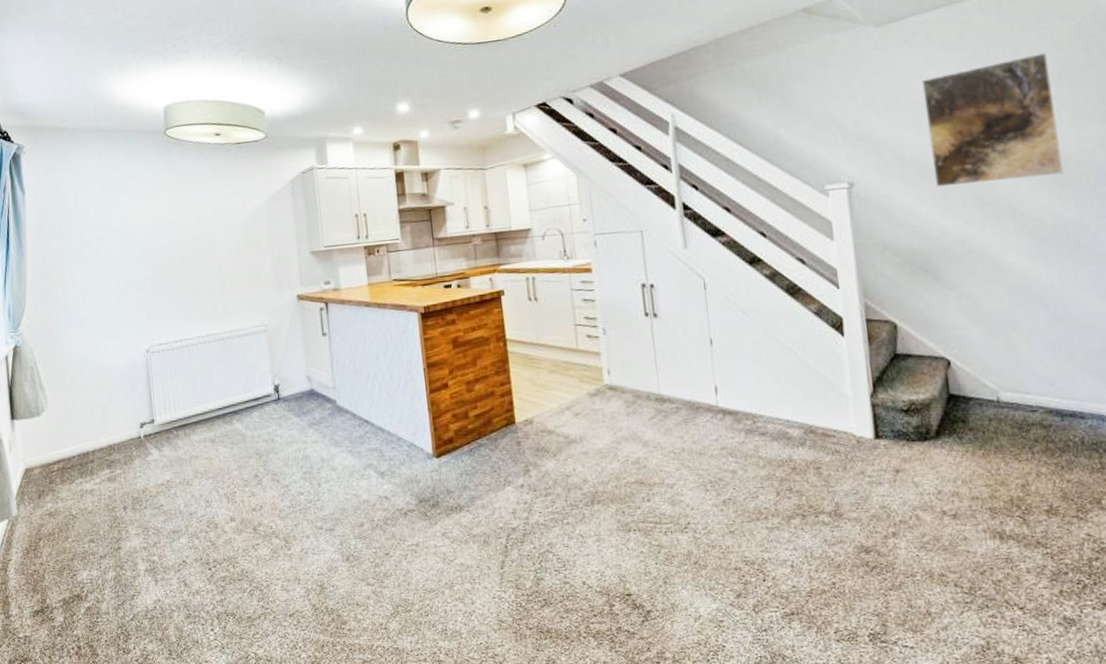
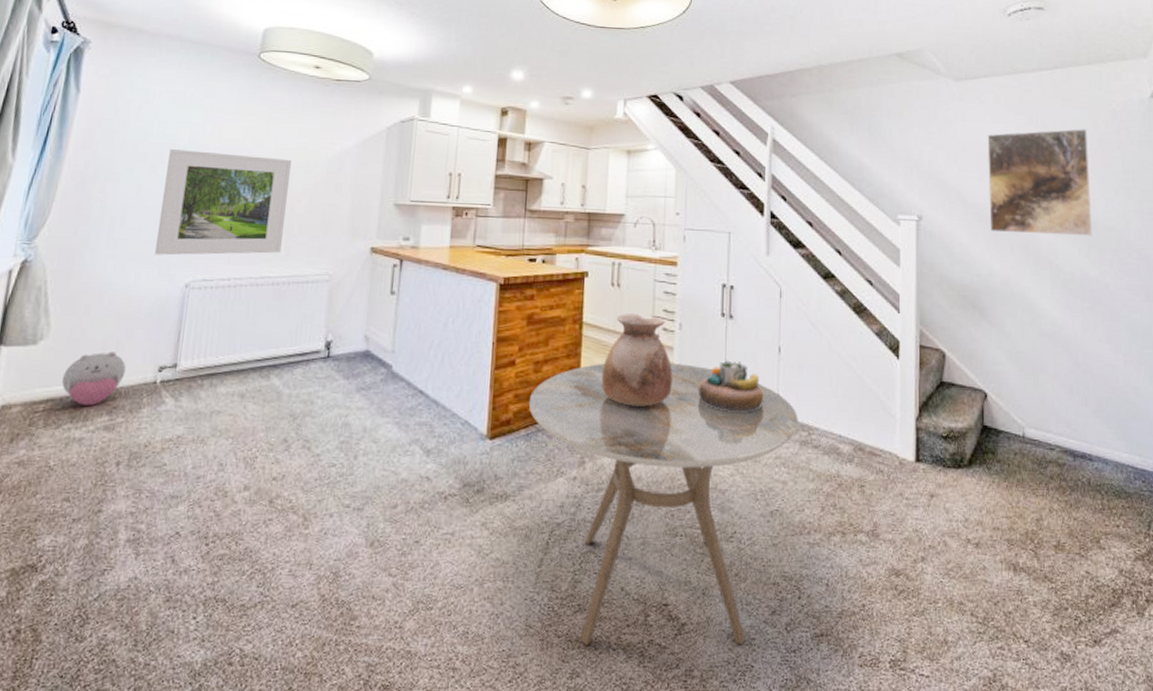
plush toy: none [66,415,114,463] -> present [62,351,126,407]
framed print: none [108,225,219,328] -> present [154,149,292,256]
dining table: none [466,367,741,636] -> present [528,362,798,646]
vase: none [532,324,605,414] -> present [602,314,673,407]
decorative bowl: none [631,359,702,409] -> present [699,360,764,413]

